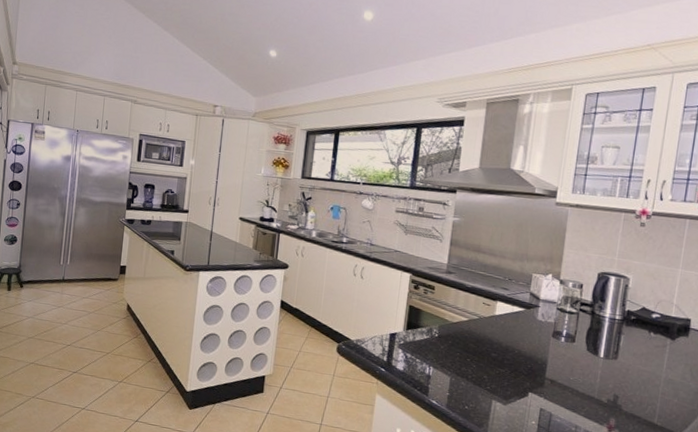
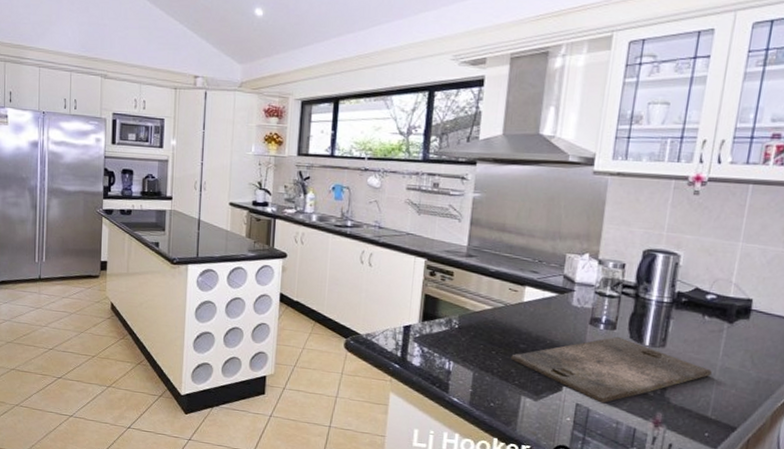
cutting board: none [483,348,657,409] -> present [511,336,712,403]

